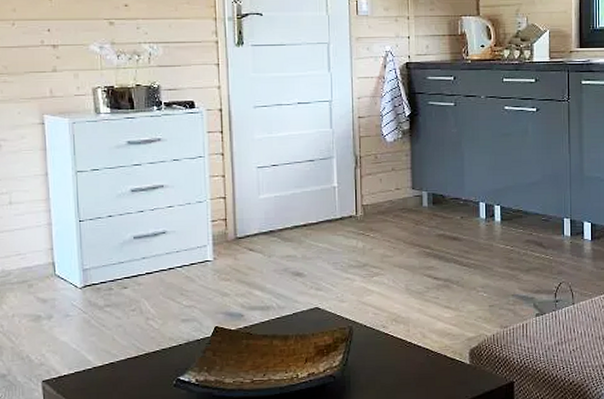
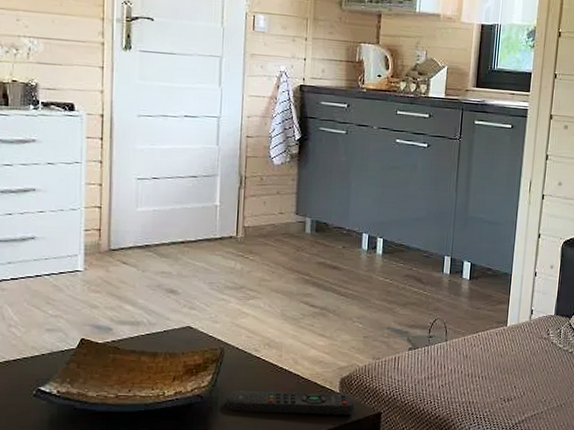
remote control: none [358,365,486,390] -> present [226,391,355,415]

